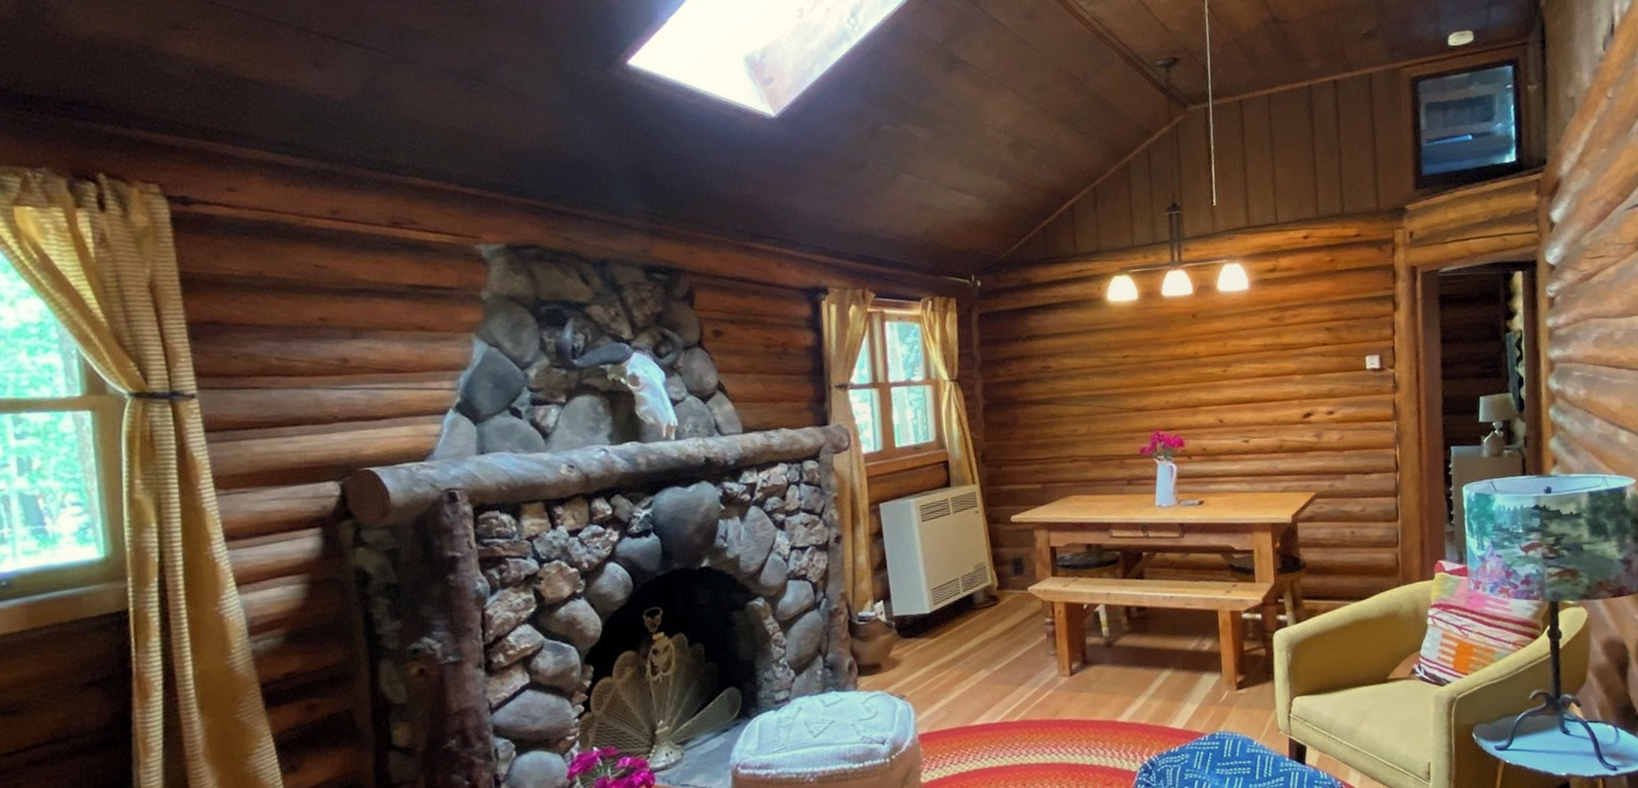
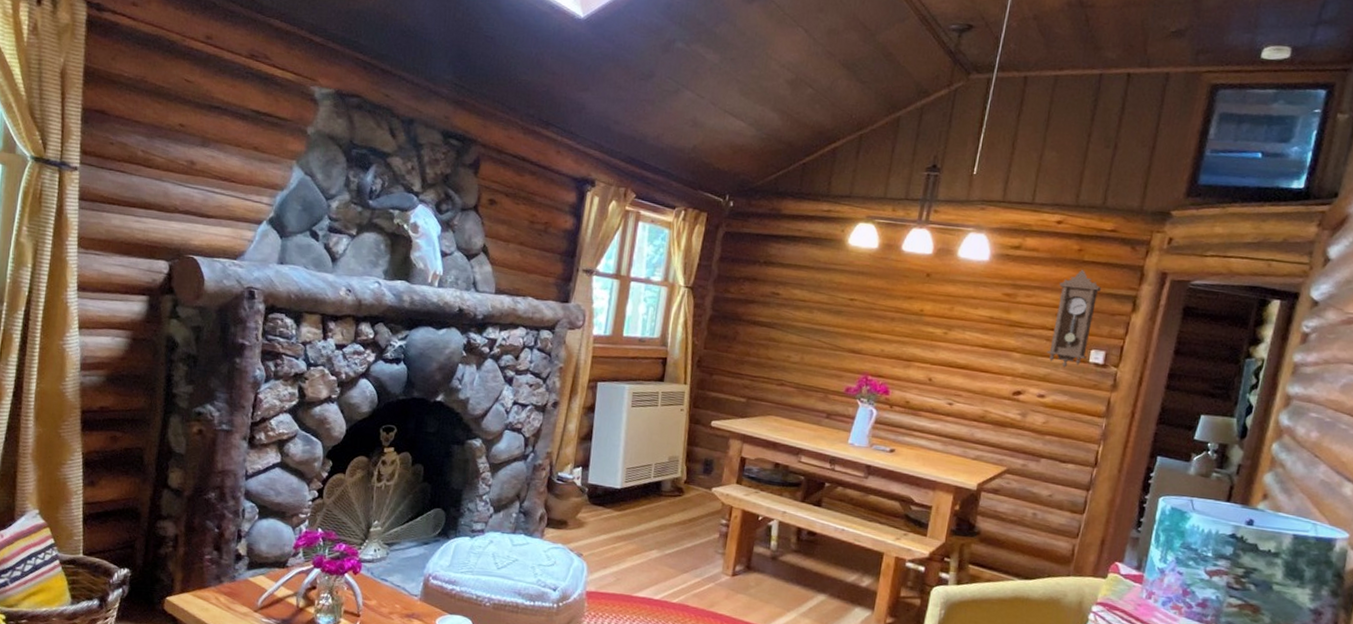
pendulum clock: none [1320,278,1364,380] -> present [1046,269,1102,368]

